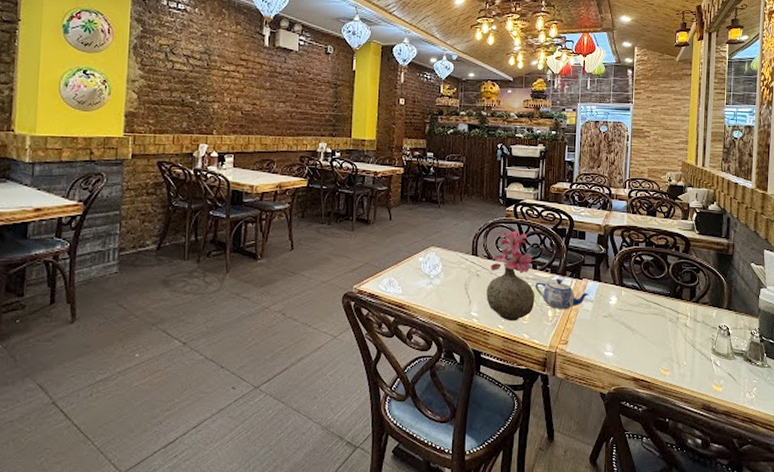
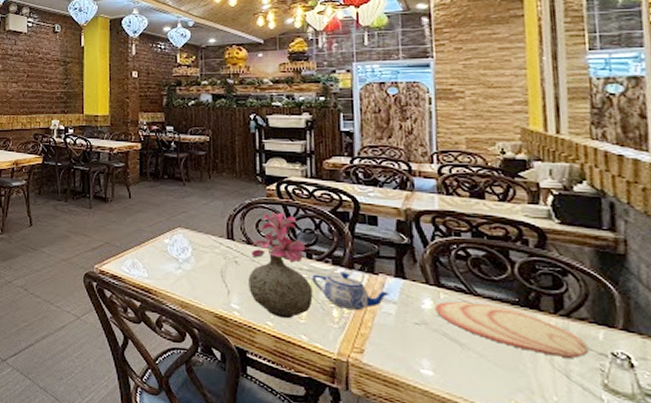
plate: none [618,297,707,332] -> present [435,301,589,358]

